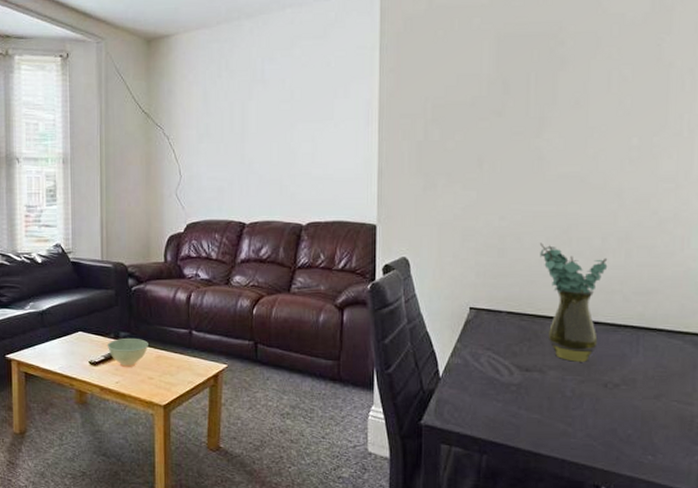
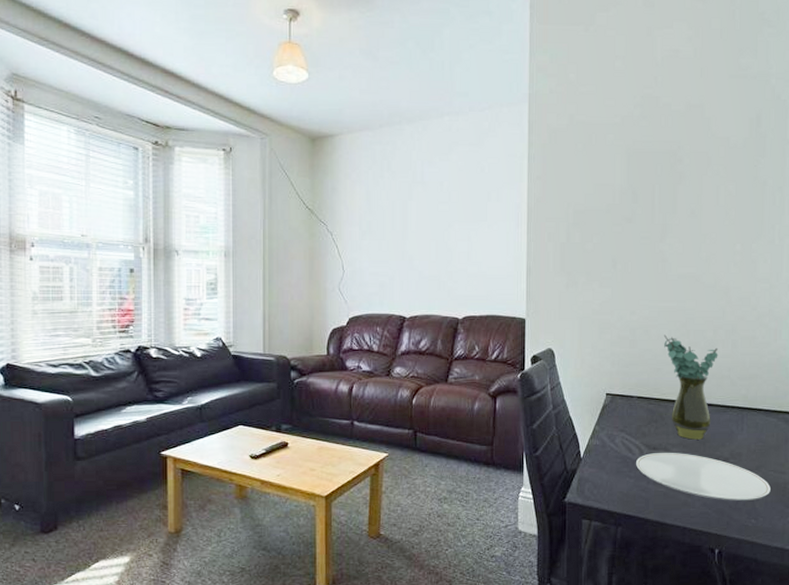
bowl: present [106,337,148,367] -> none [268,430,310,459]
plate: none [505,374,673,434] -> present [636,452,771,501]

